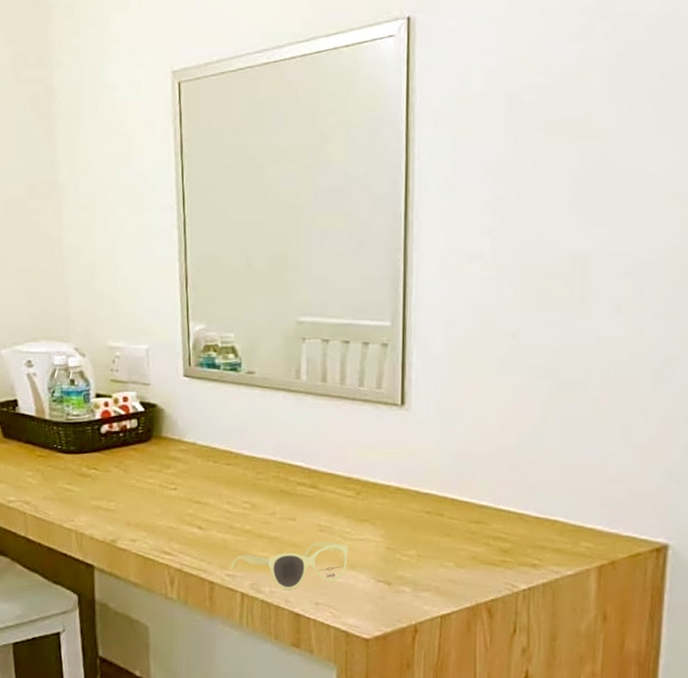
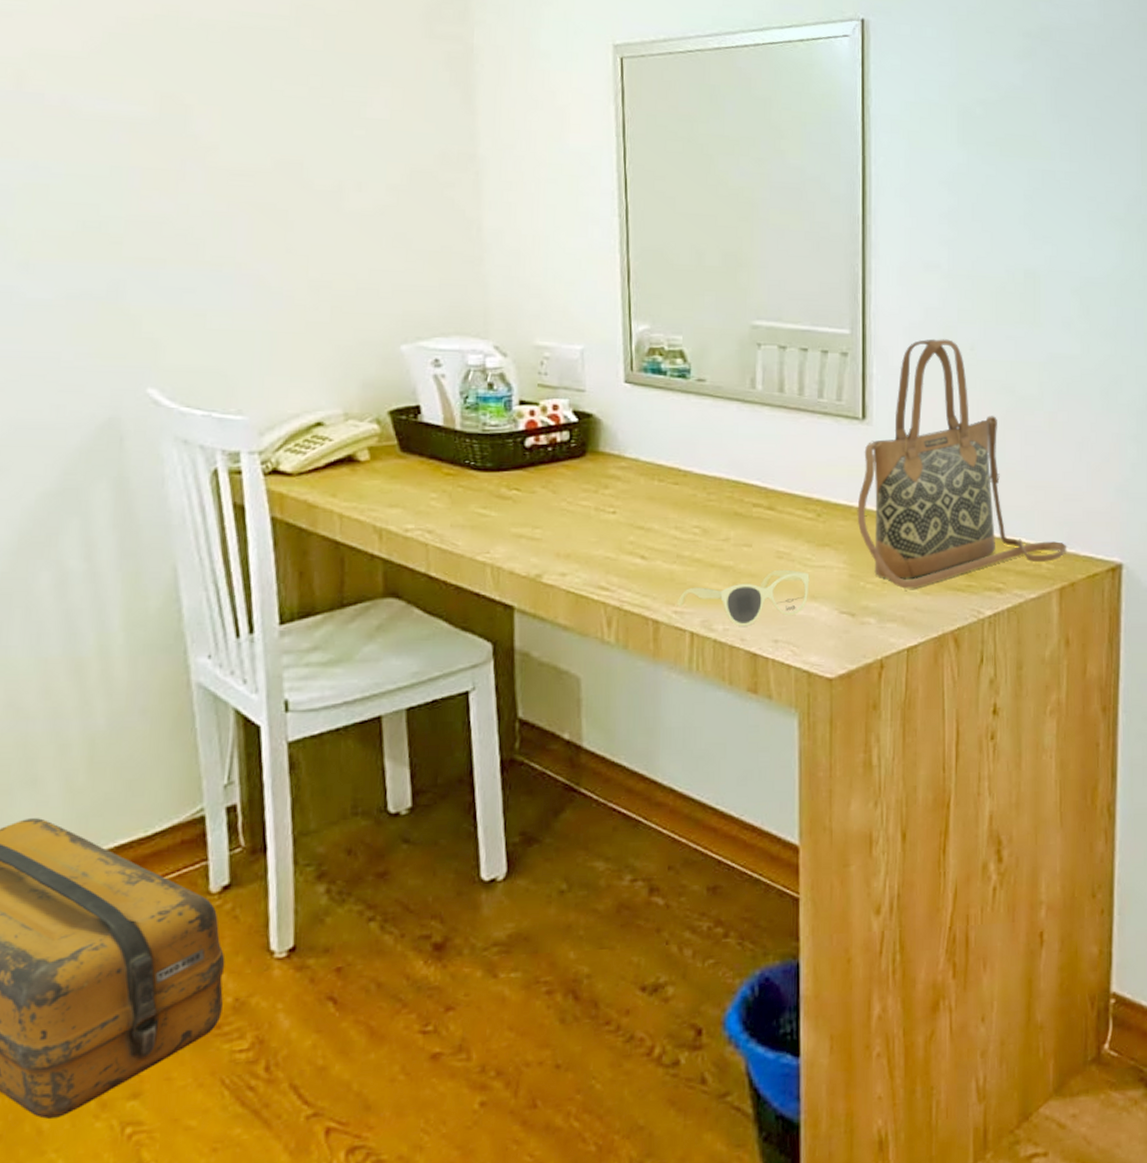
handbag: none [394,327,607,562] -> present [857,339,1066,589]

